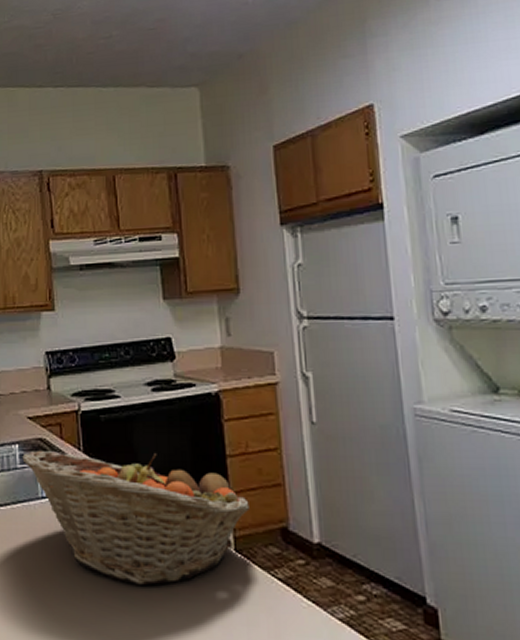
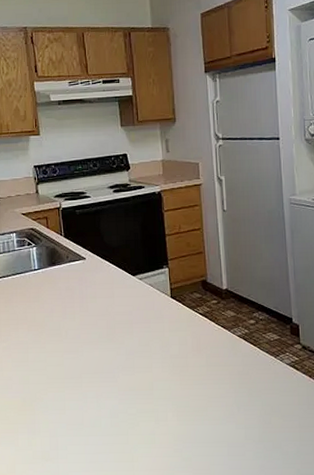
fruit basket: present [22,451,249,585] -> none [19,234,181,324]

